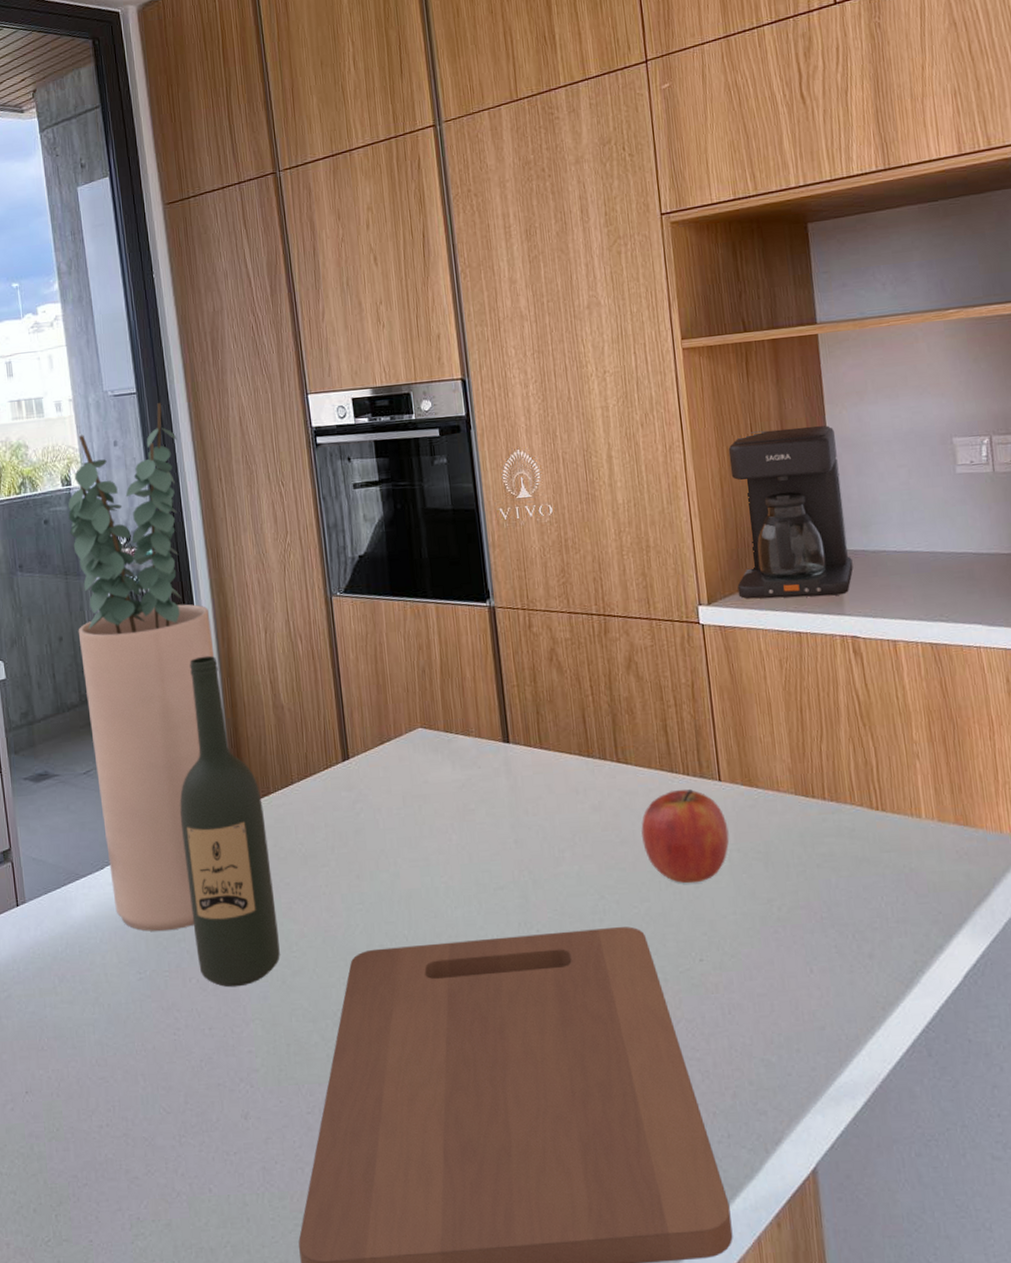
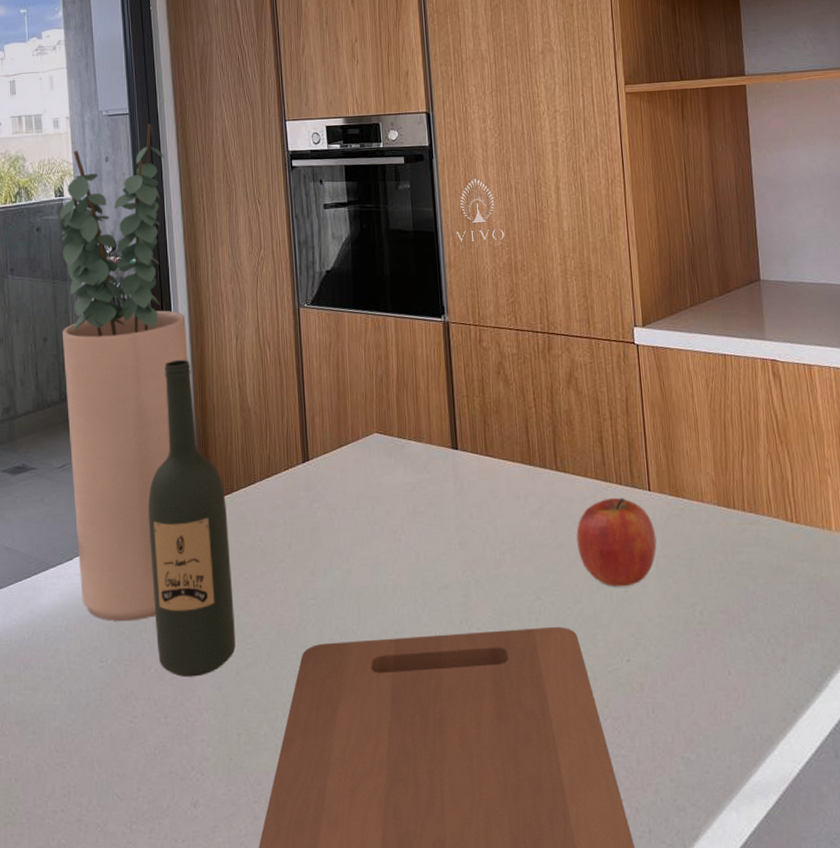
coffee maker: present [728,425,853,599] -> none [664,167,774,323]

